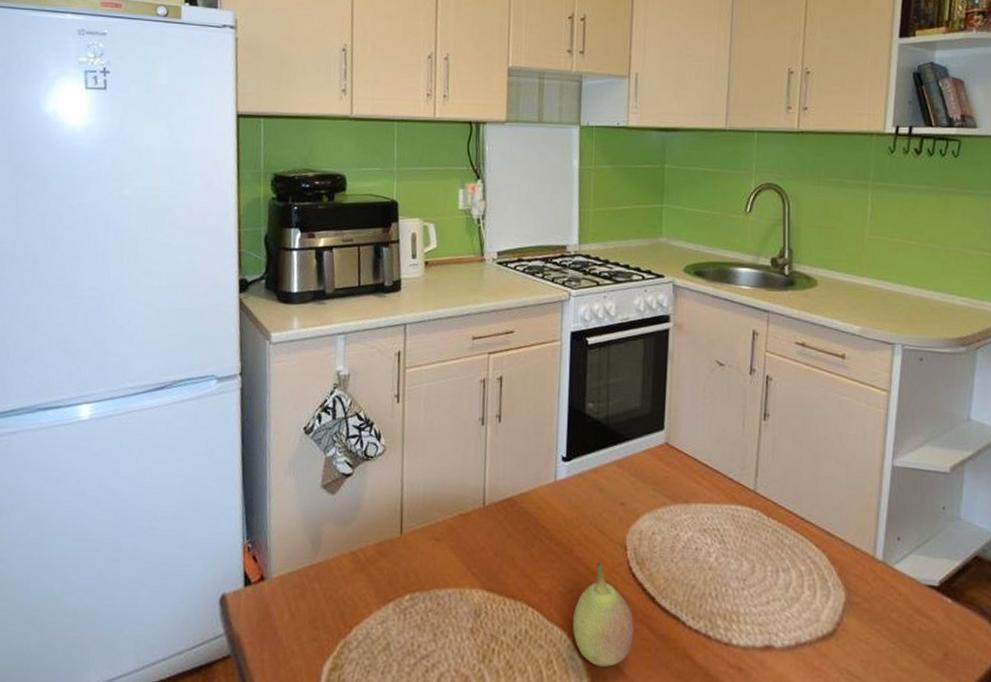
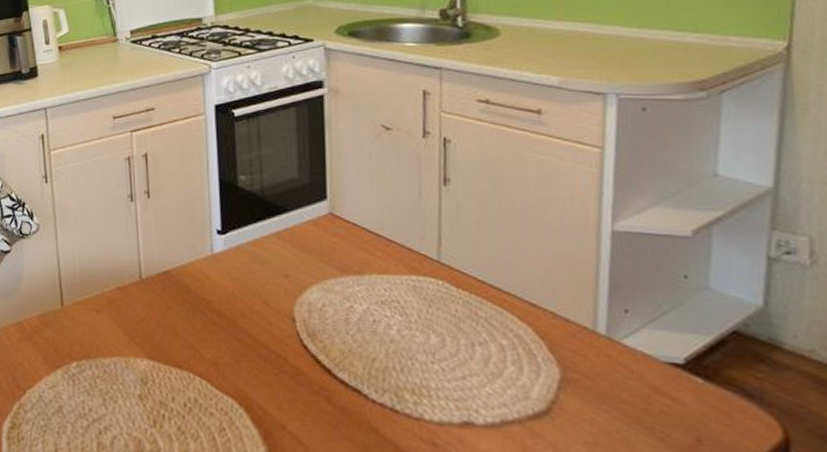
fruit: present [573,560,634,667] -> none [243,332,311,437]

